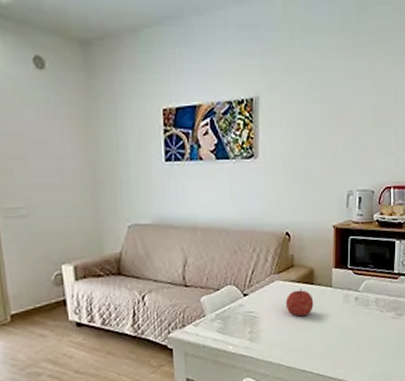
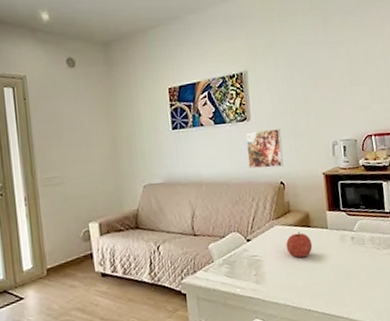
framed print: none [251,171,292,216] -> present [246,129,284,169]

